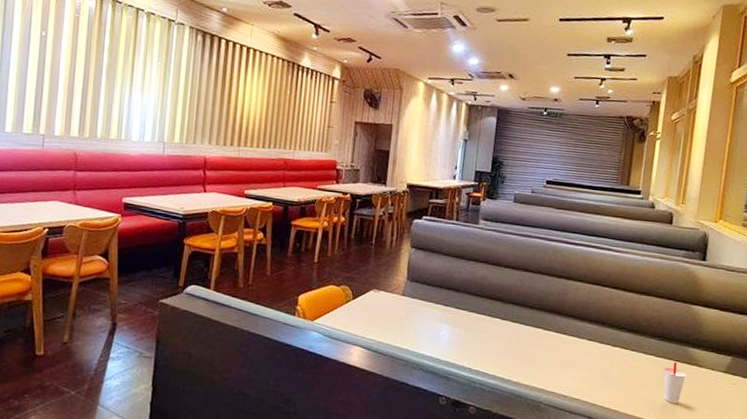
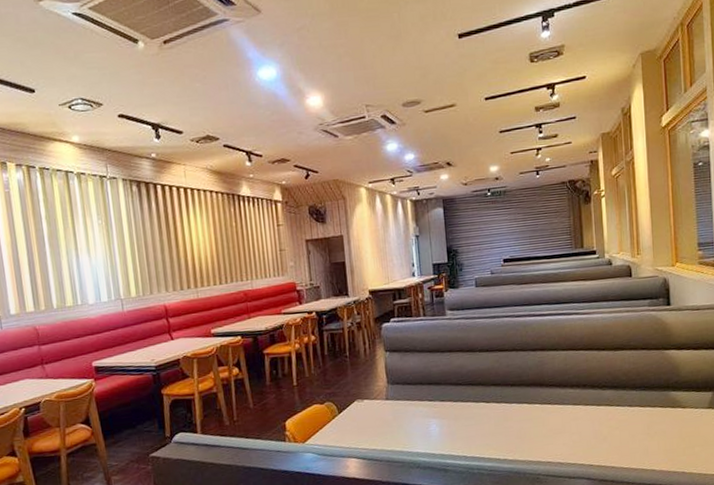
cup: present [663,361,686,404] -> none [650,407,673,449]

